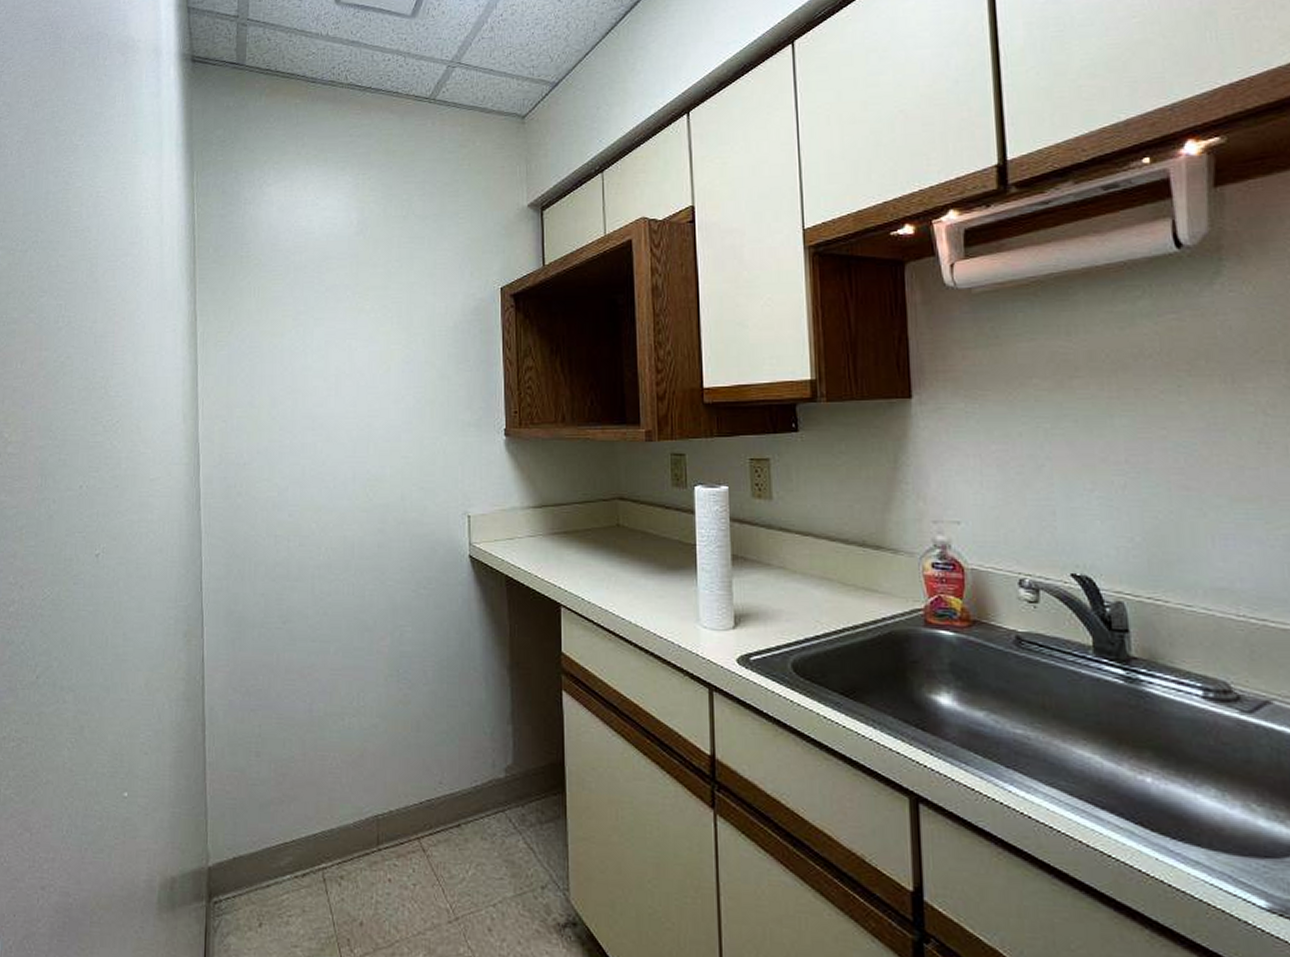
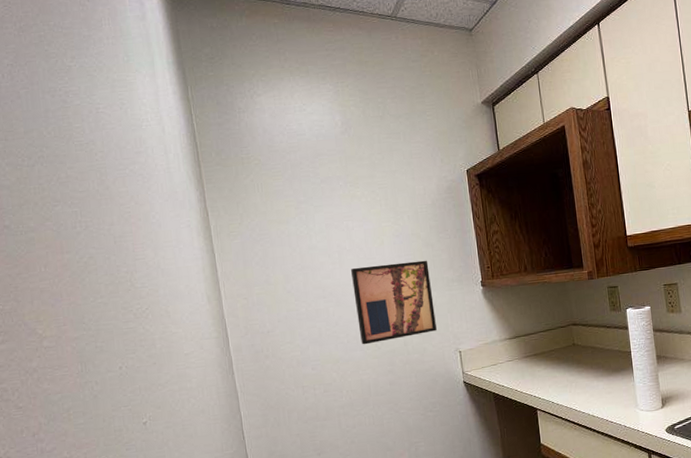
wall art: none [348,395,443,493] -> present [351,260,437,345]

